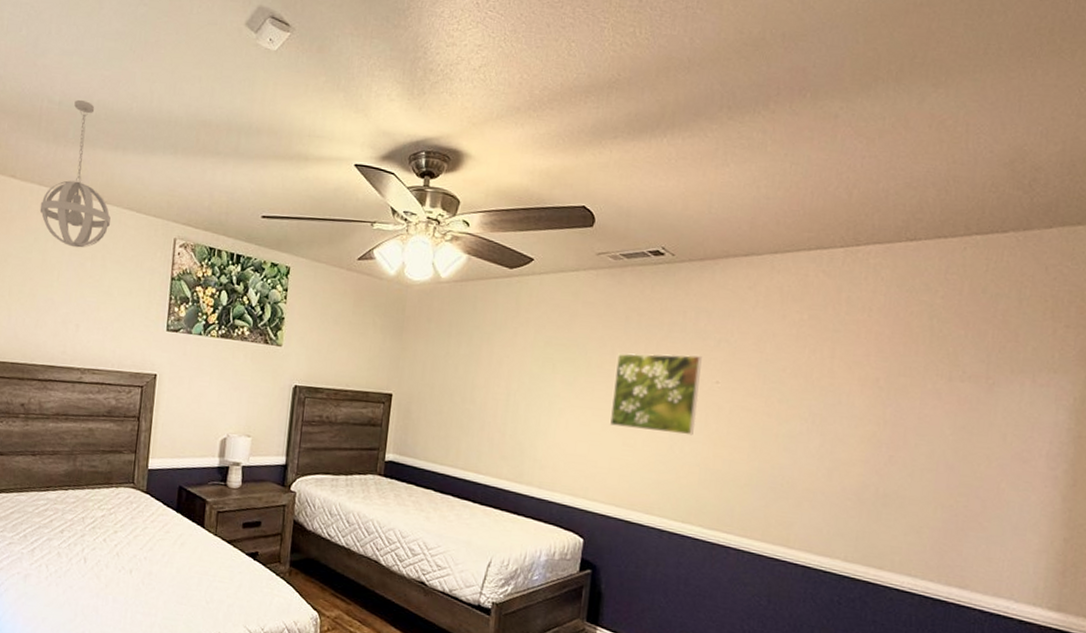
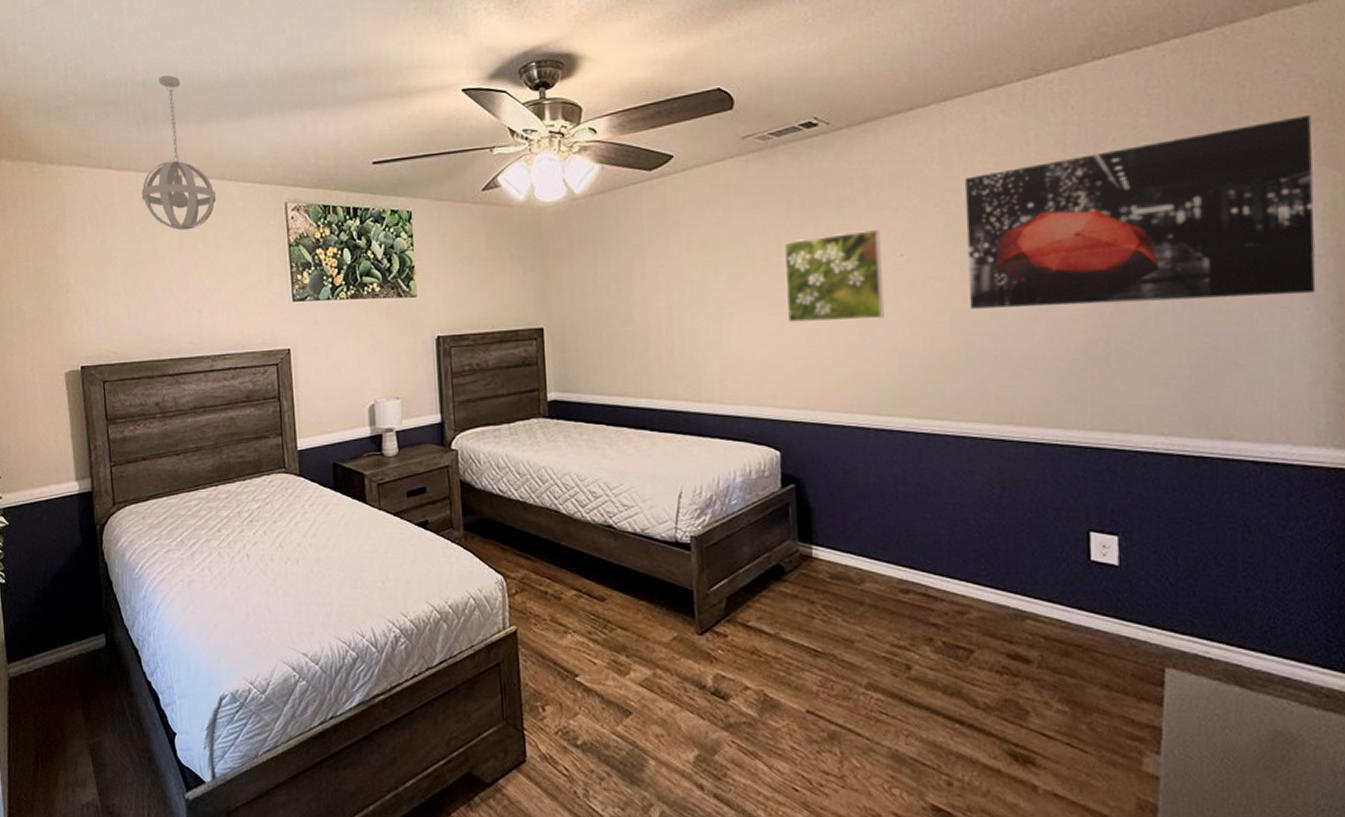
wall art: none [768,320,1077,475] -> present [964,115,1316,309]

